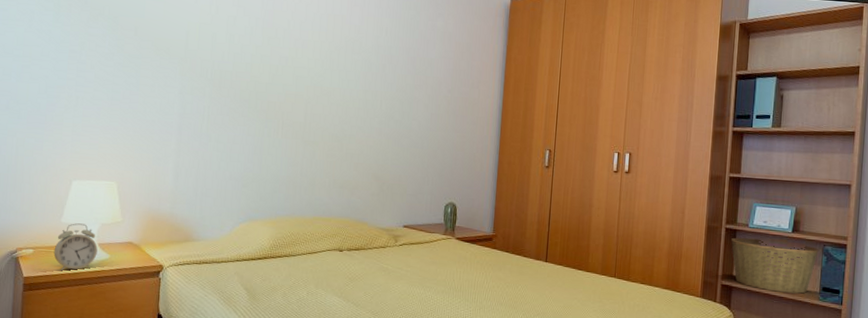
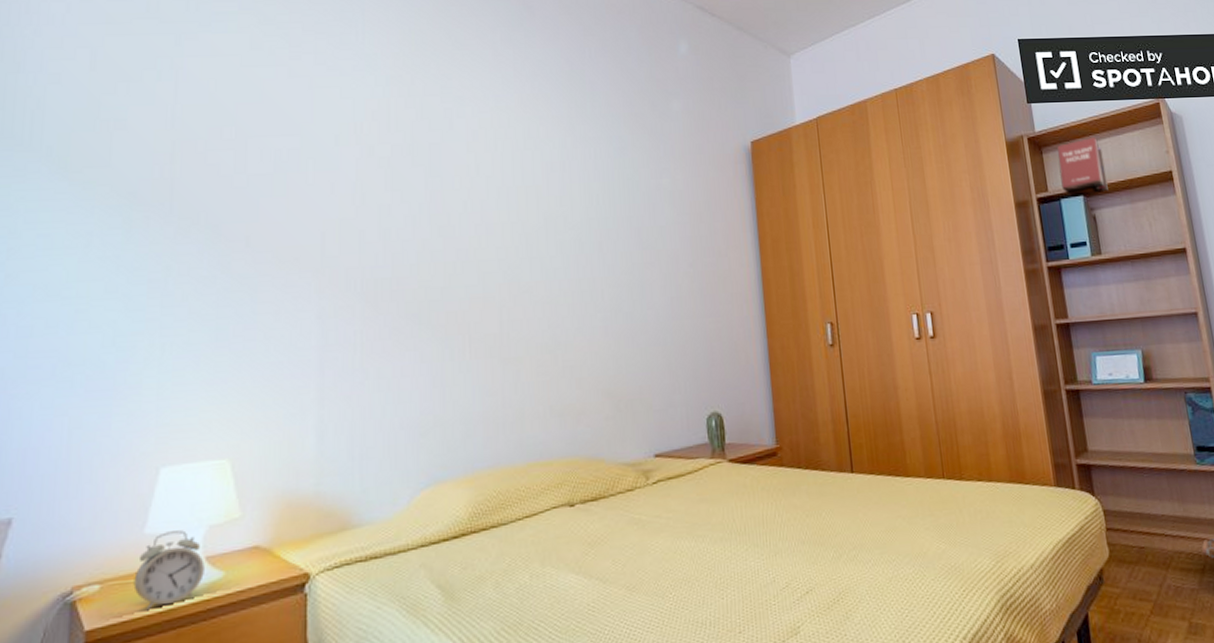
basket: present [730,237,819,294] -> none [1075,396,1182,463]
books: none [760,29,802,79] -> present [1057,136,1108,198]

